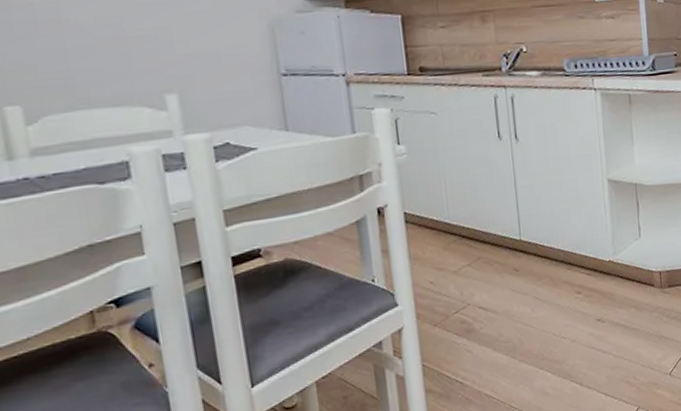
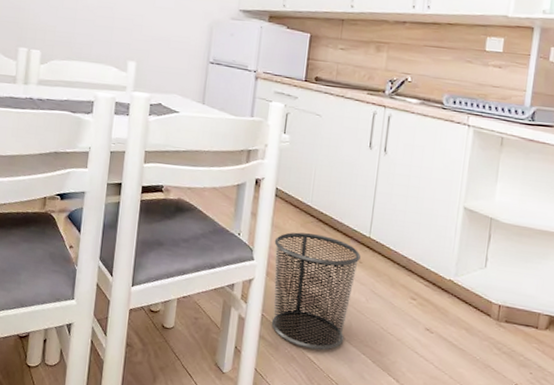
waste bin: none [416,252,519,386] -> present [271,232,361,351]

